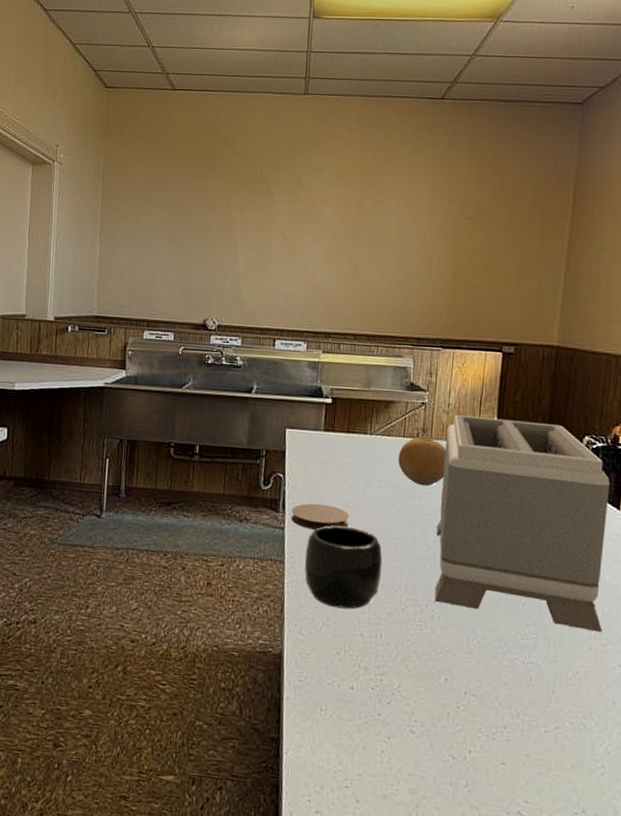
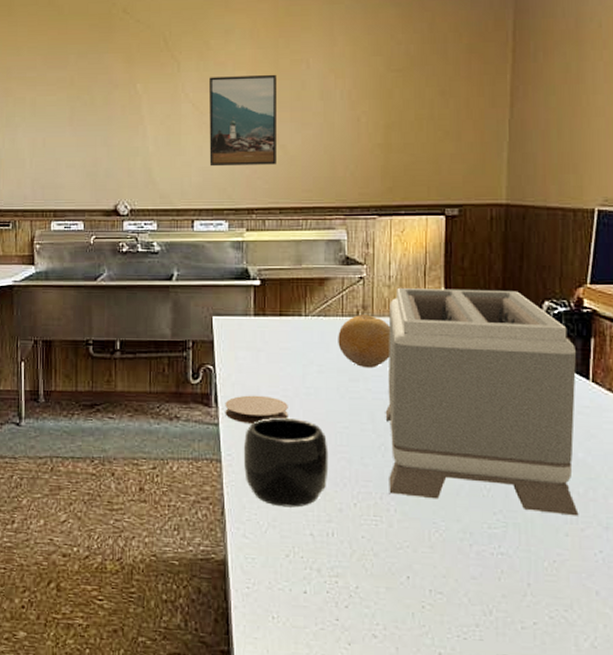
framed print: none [293,210,360,294] -> present [209,74,276,167]

